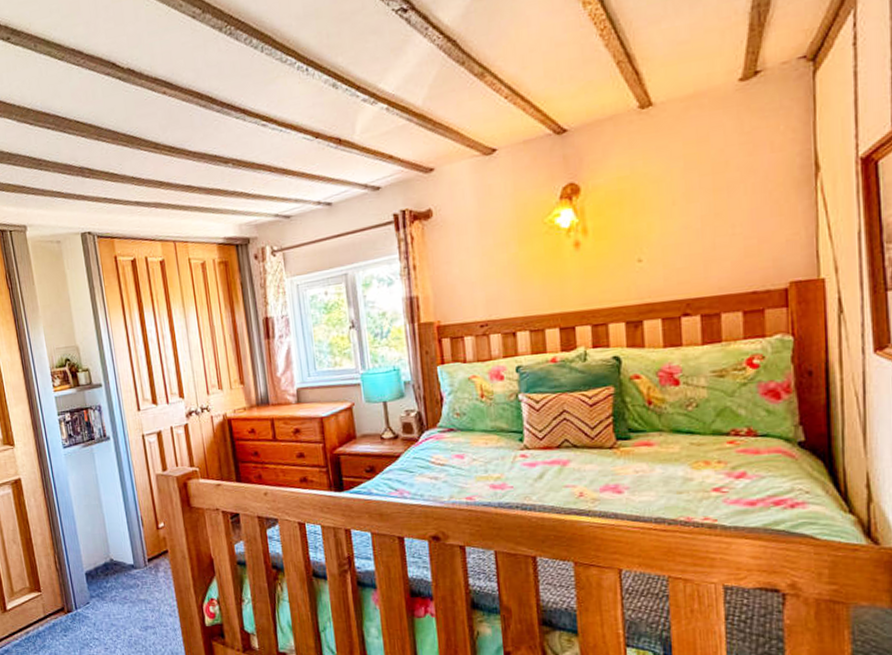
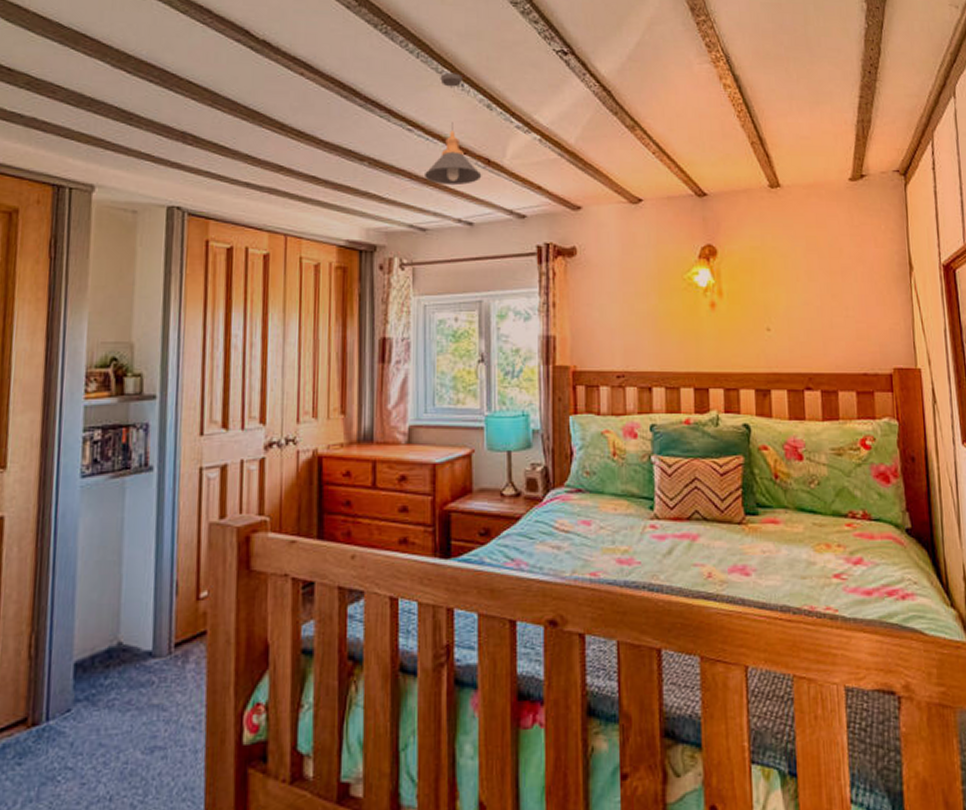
pendant light: none [281,58,335,172] -> present [423,72,482,186]

